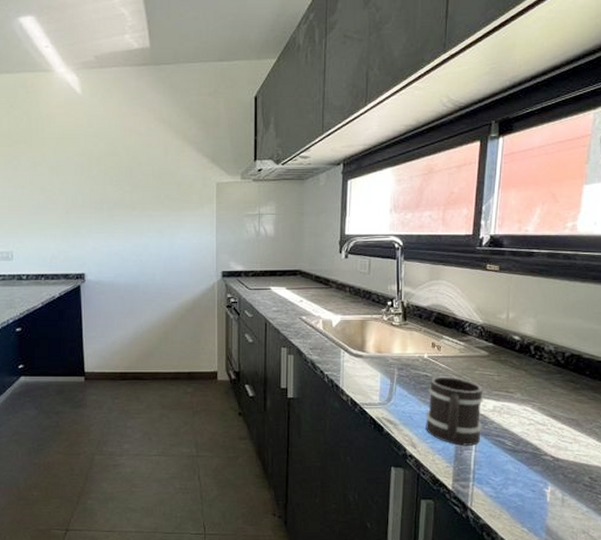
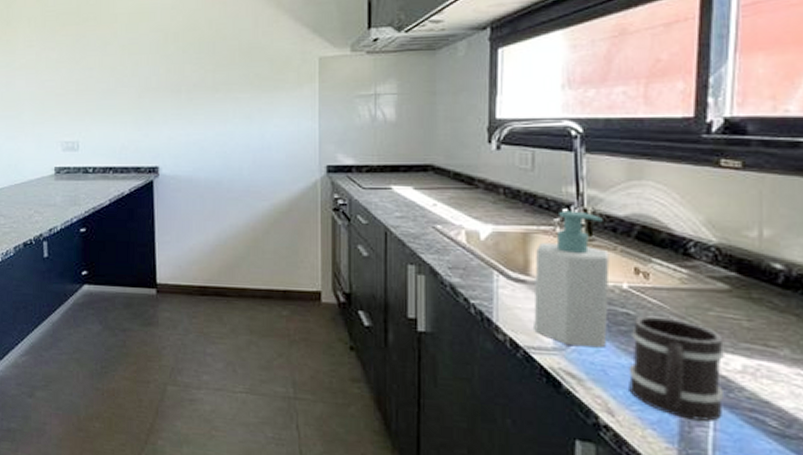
soap bottle: none [367,303,417,401] -> present [534,211,610,348]

